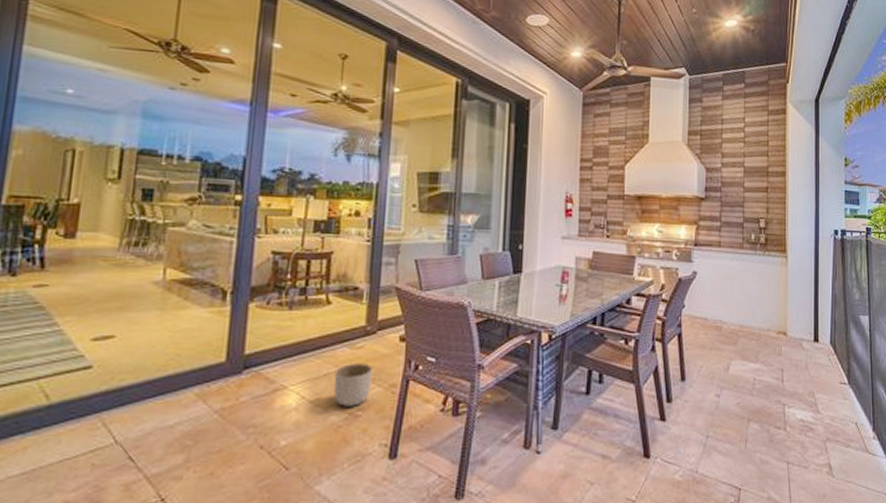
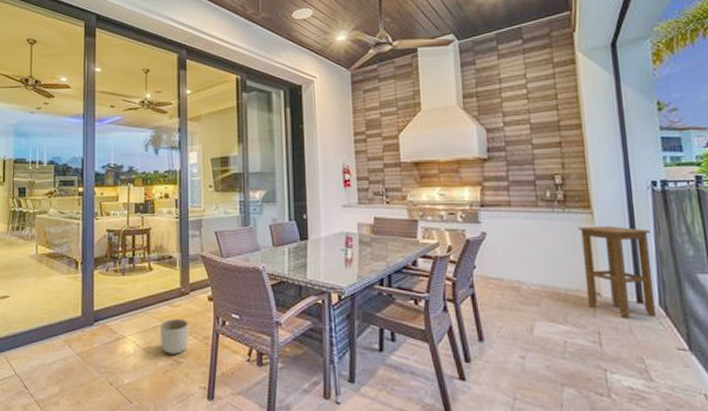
stool: none [773,269,829,356] -> present [577,225,657,319]

